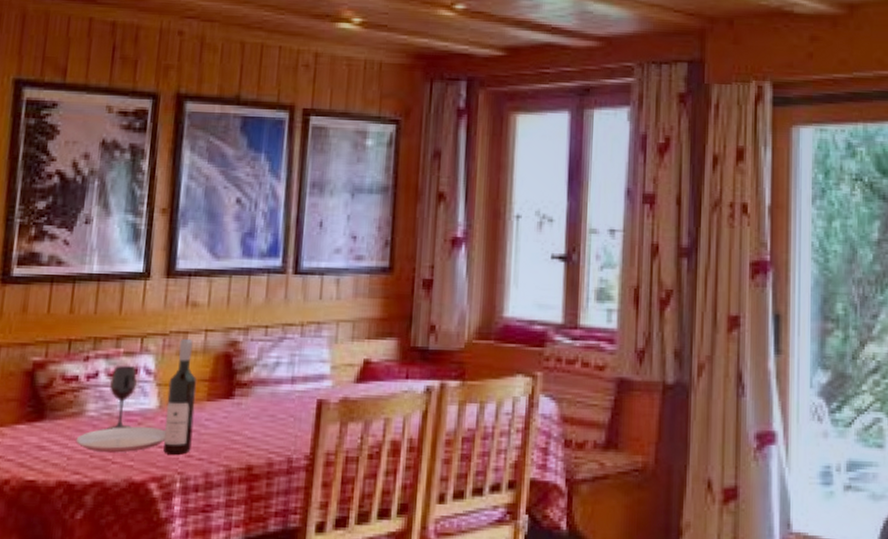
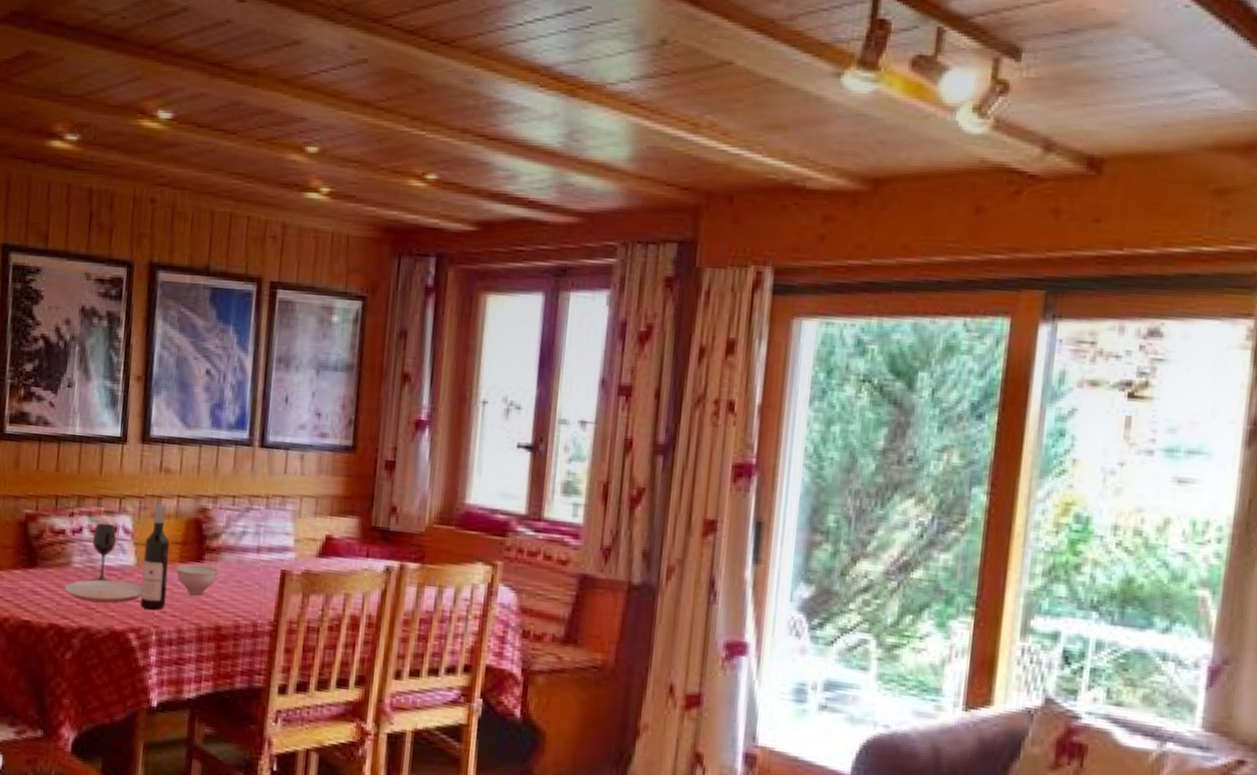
bowl: none [203,402,250,435] -> present [176,564,219,596]

